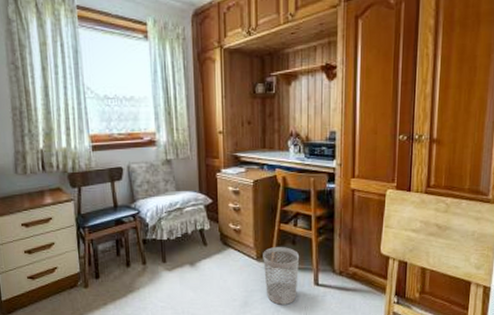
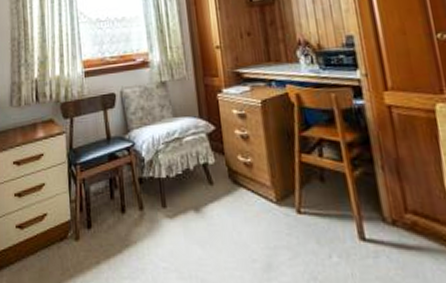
wastebasket: present [263,247,300,305] -> none [283,185,337,269]

